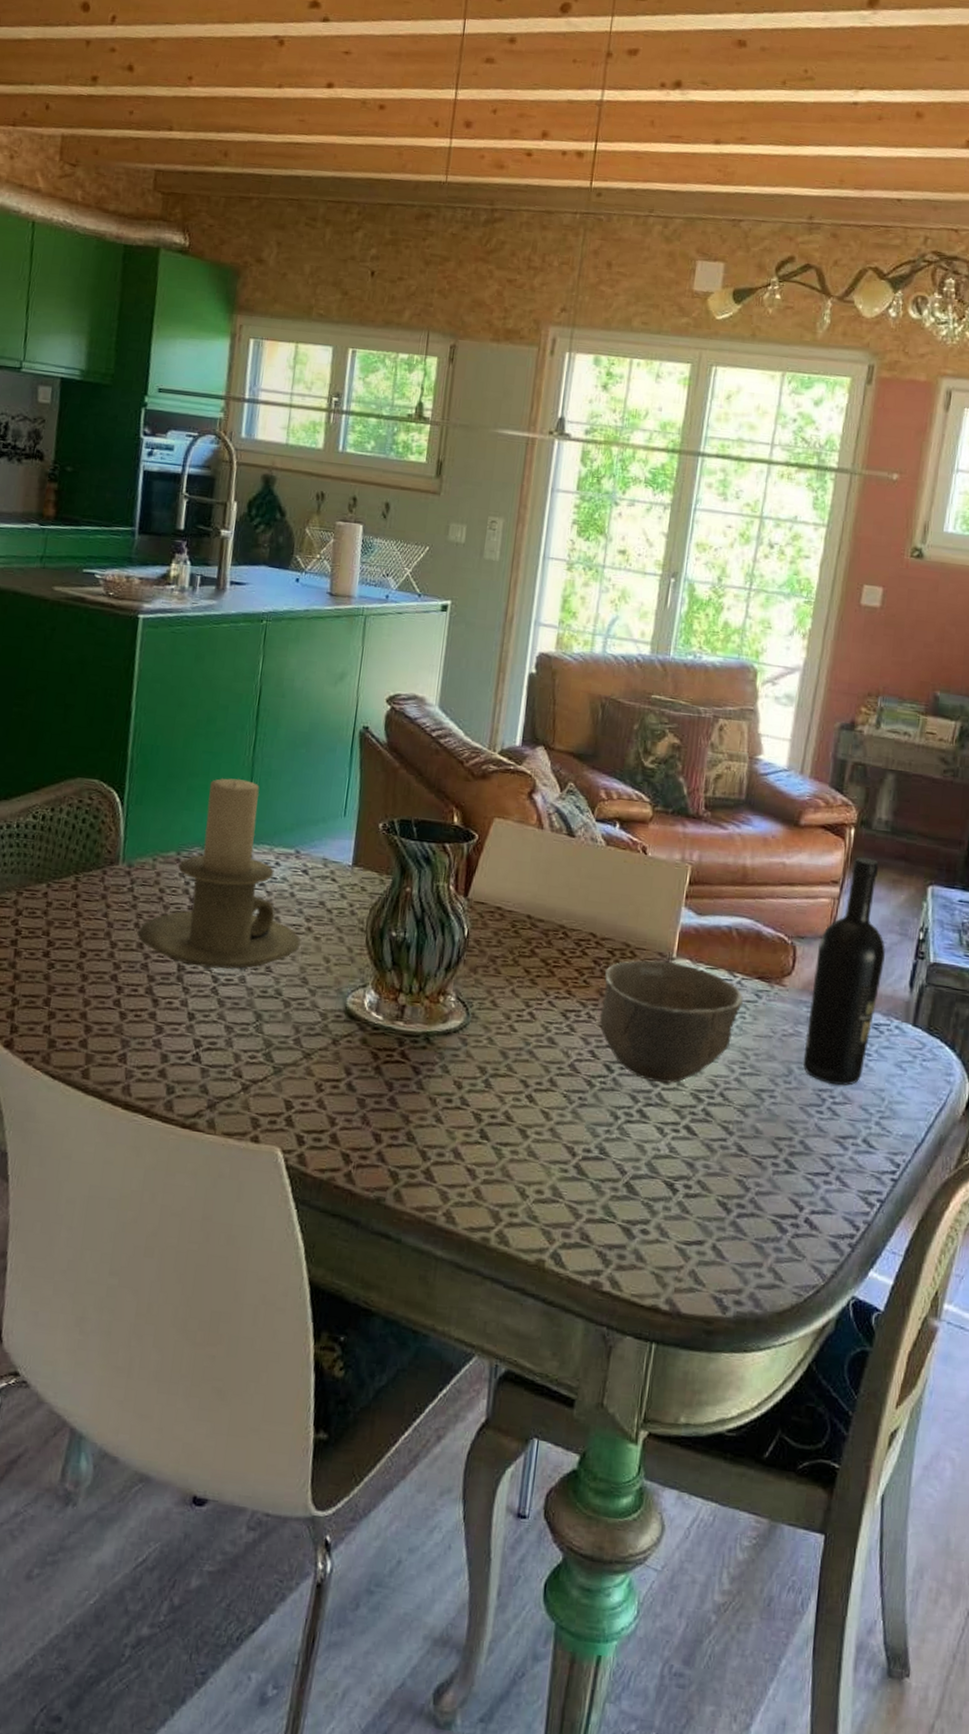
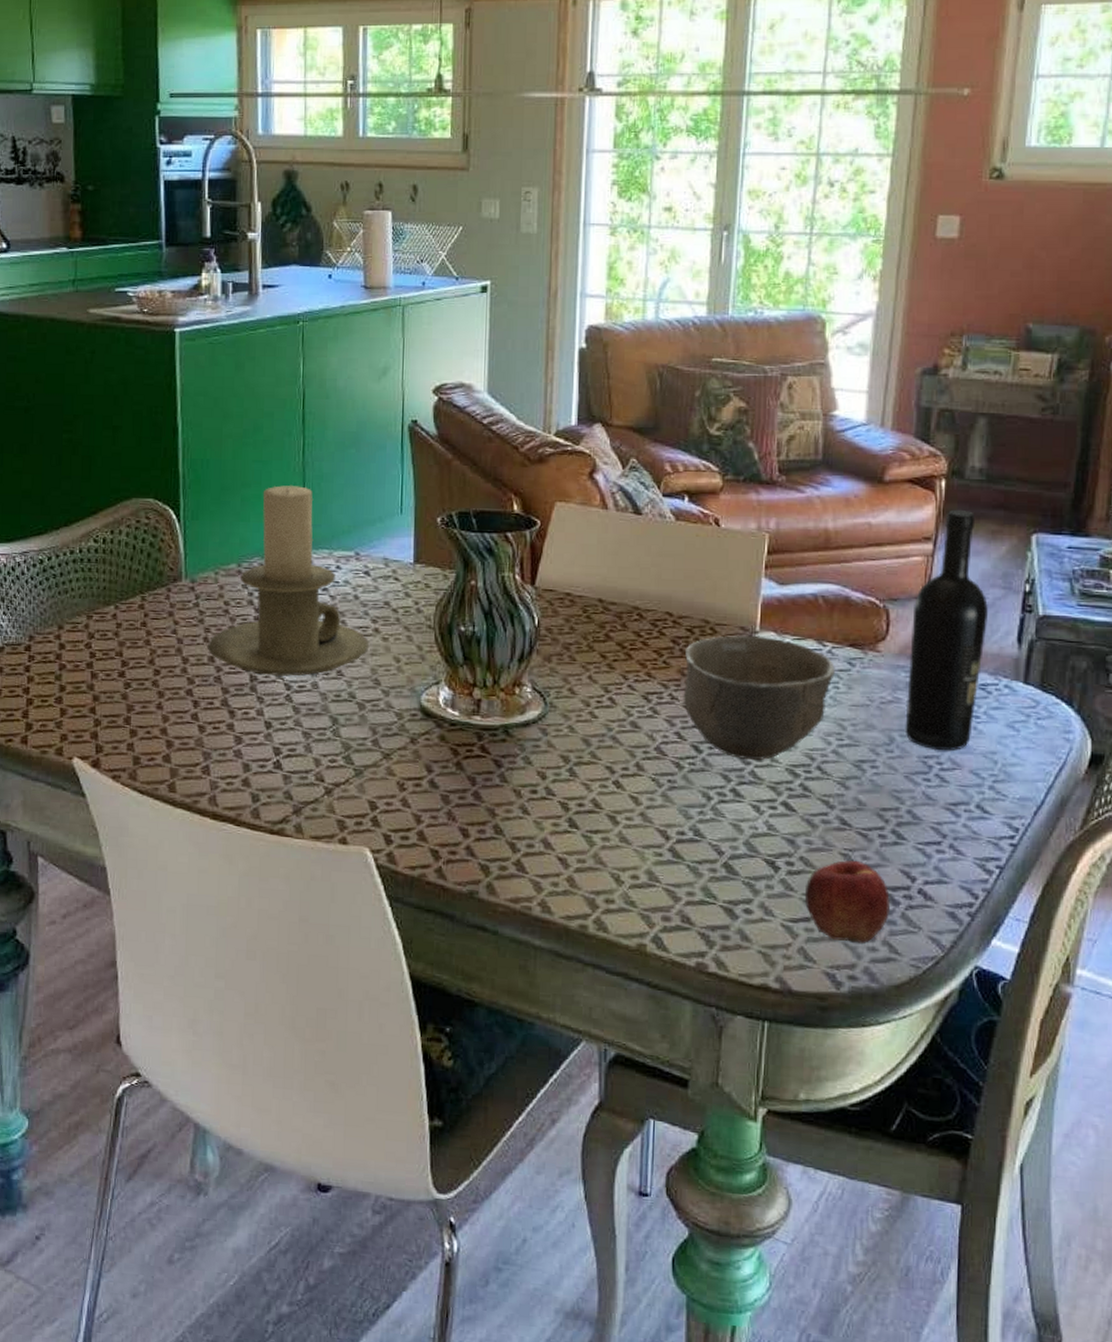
apple: none [699,1186,778,1269] -> present [804,860,890,943]

